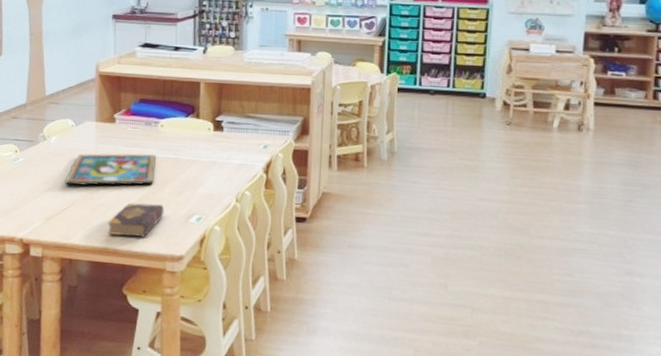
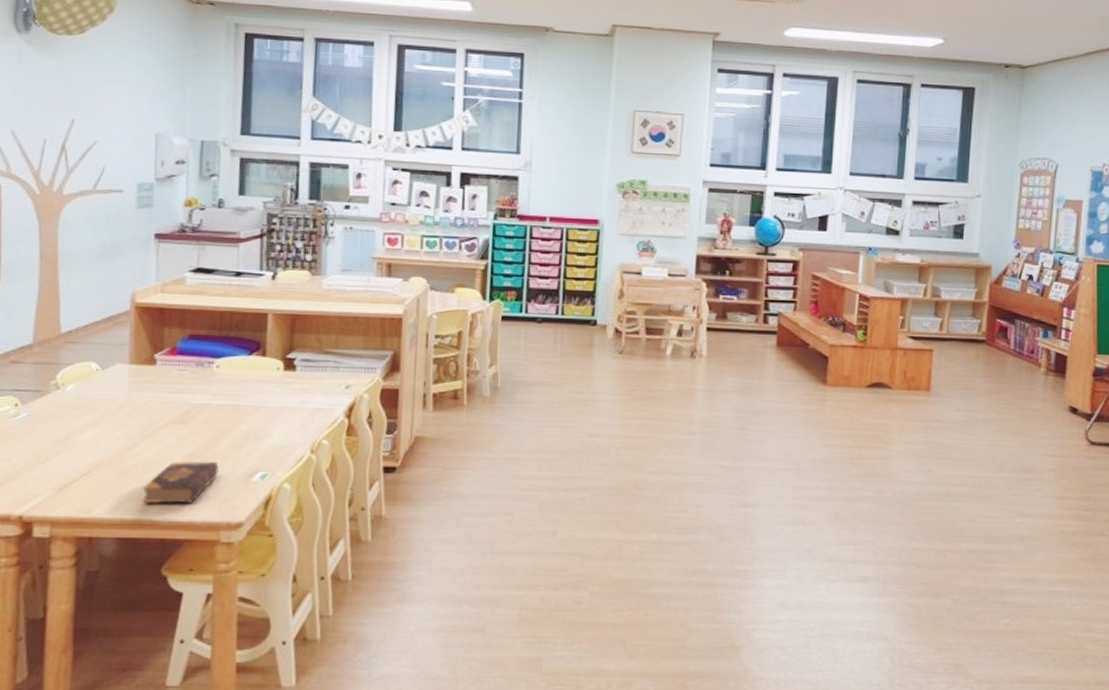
framed painting: present [65,153,156,186] -> none [85,400,209,445]

